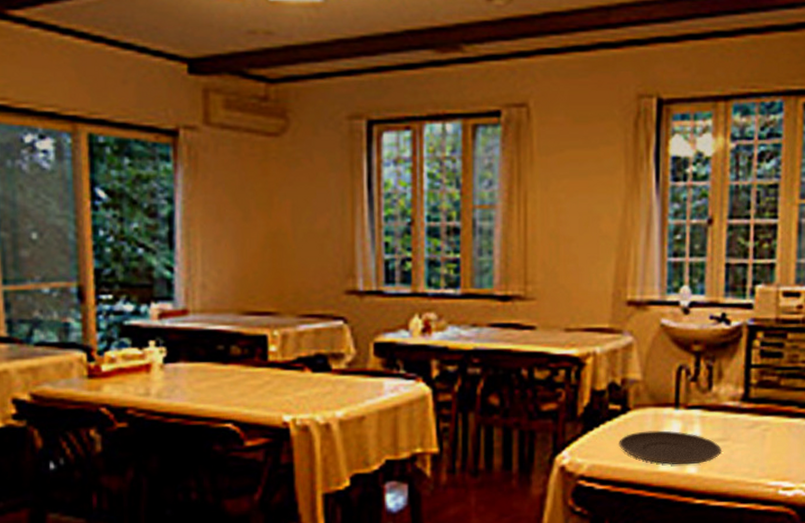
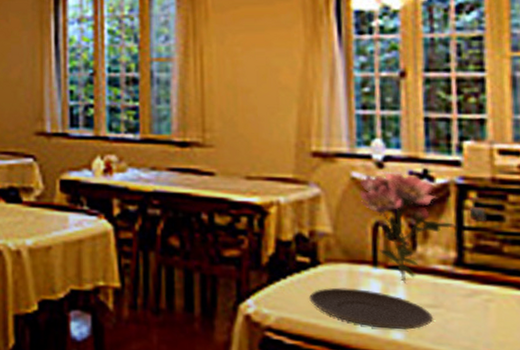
flower bouquet: none [667,318,770,421] -> present [360,173,487,283]

